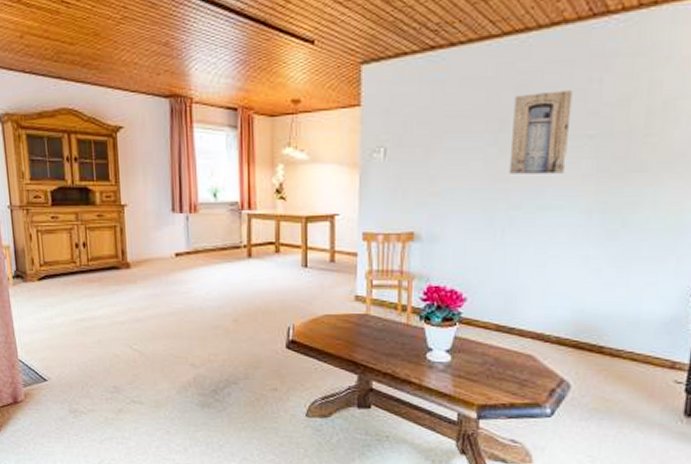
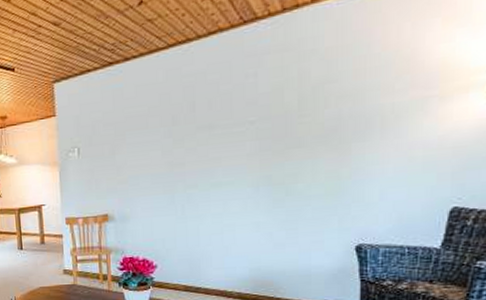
wall art: present [509,90,573,174] -> none [183,86,233,160]

